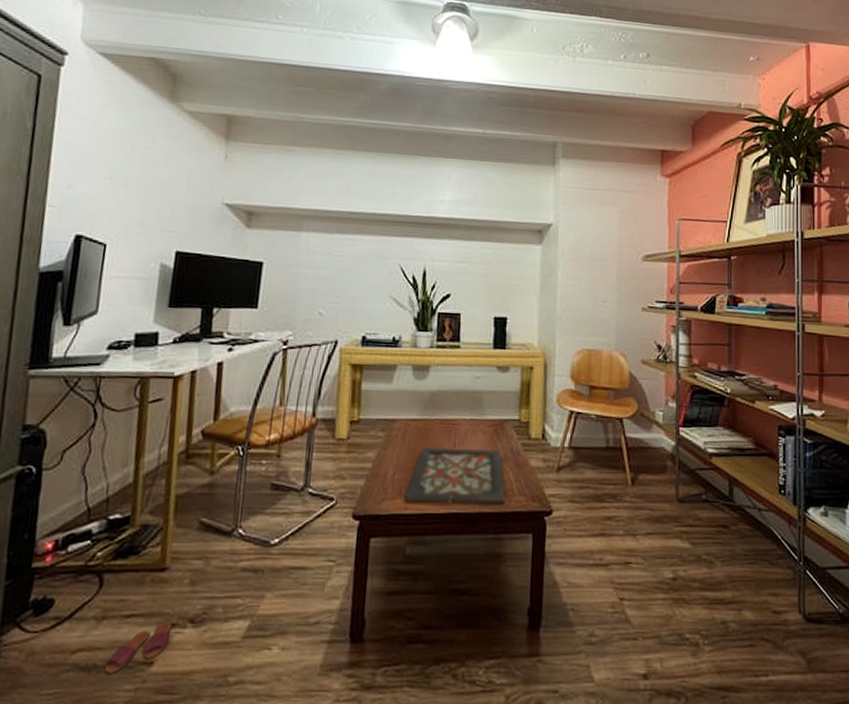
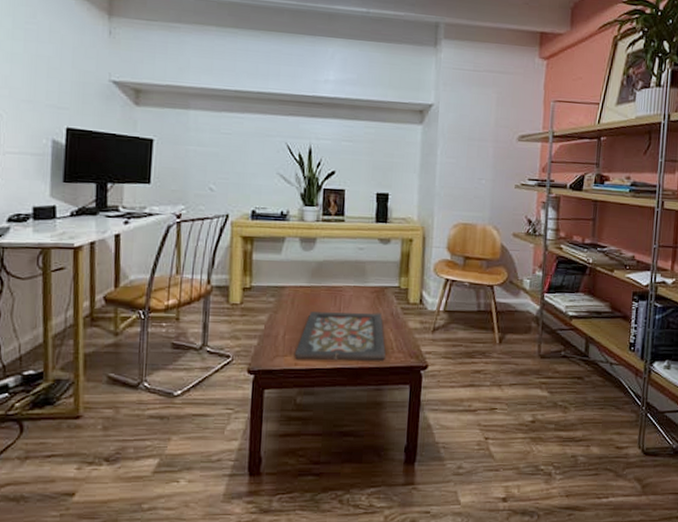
slippers: present [104,620,173,673] -> none [31,459,89,503]

